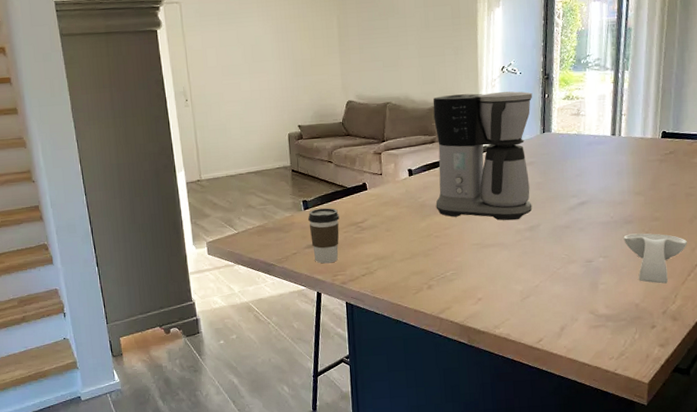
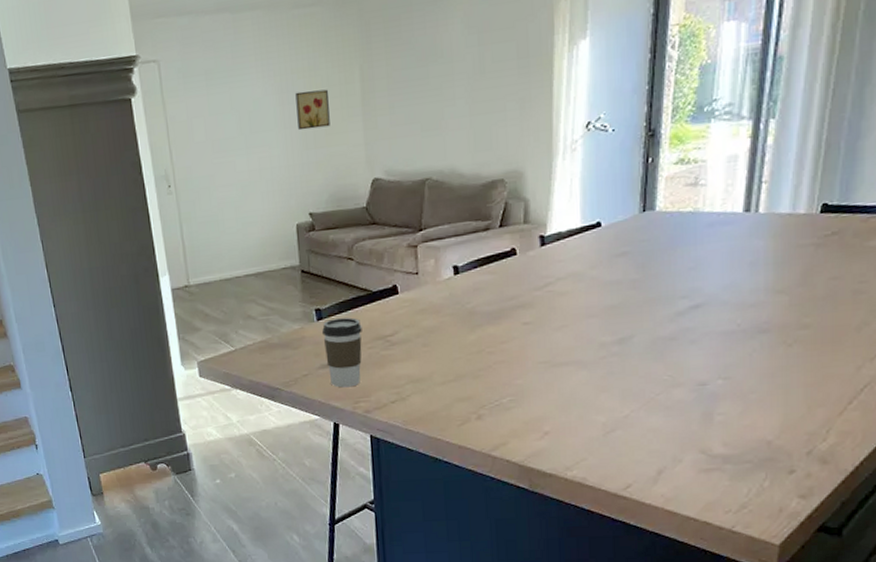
wall art: none [288,32,315,62] -> present [295,89,330,131]
coffee maker: present [433,91,533,221] -> none [488,155,630,332]
spoon rest: present [623,233,687,284] -> none [754,345,850,415]

